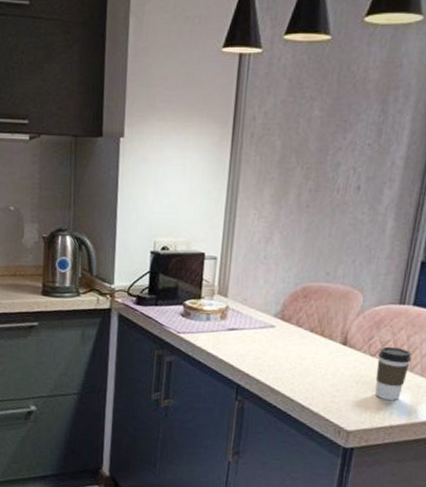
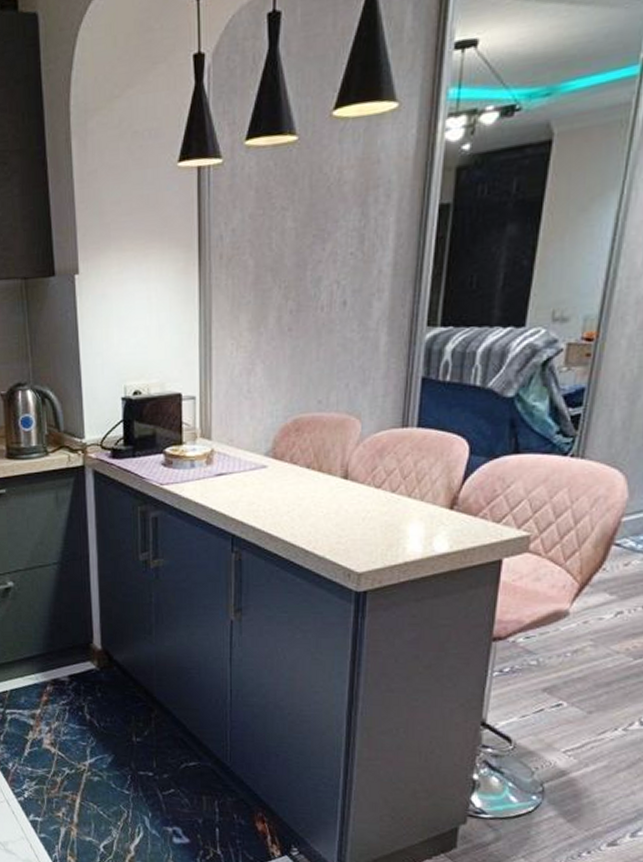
coffee cup: present [375,346,412,400] -> none [383,475,422,534]

